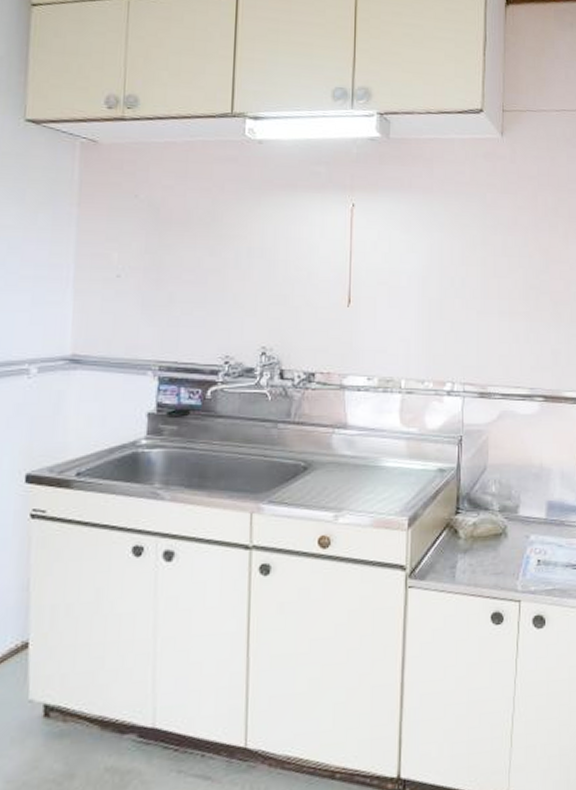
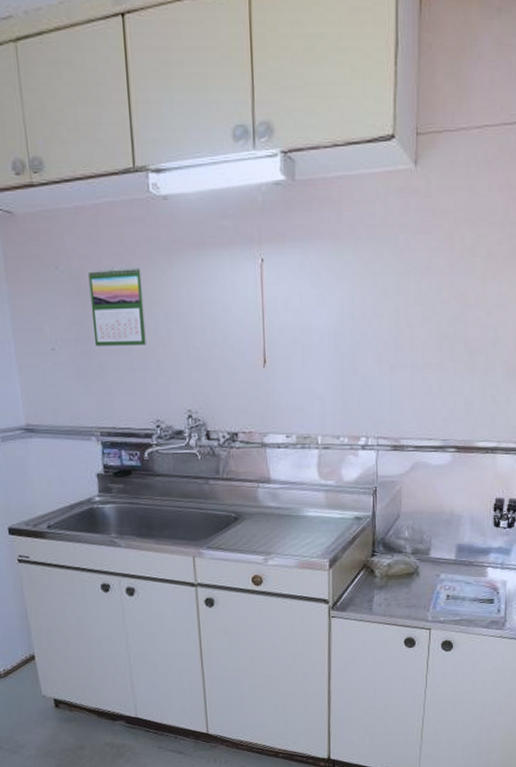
calendar: none [166,199,227,278] -> present [88,266,146,346]

